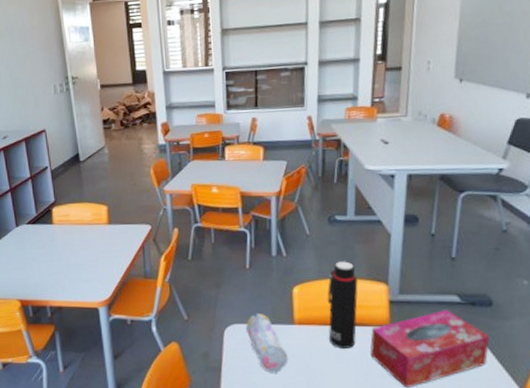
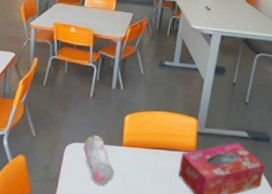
water bottle: present [327,261,358,348] -> none [149,98,176,168]

